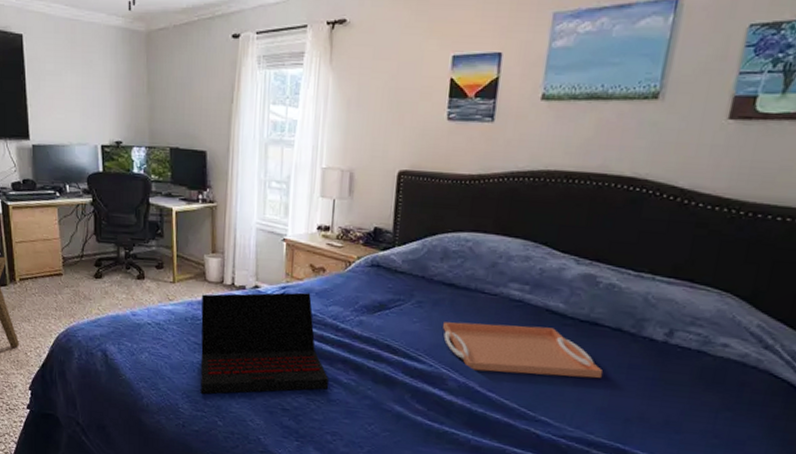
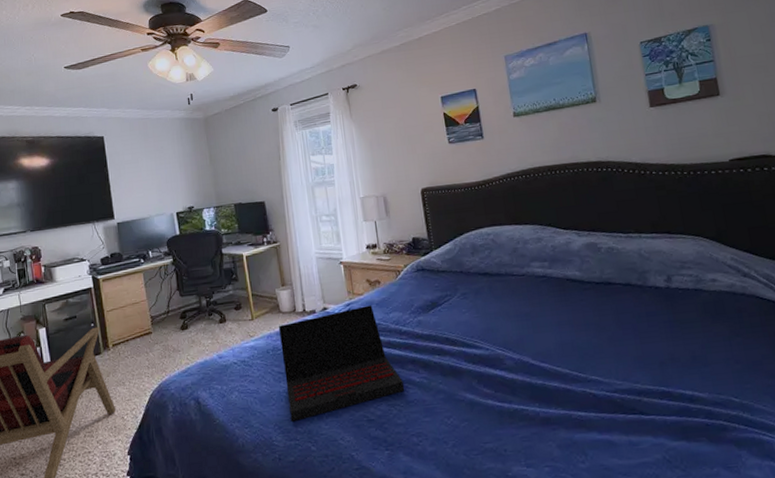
serving tray: present [443,322,602,378] -> none [488,294,628,346]

